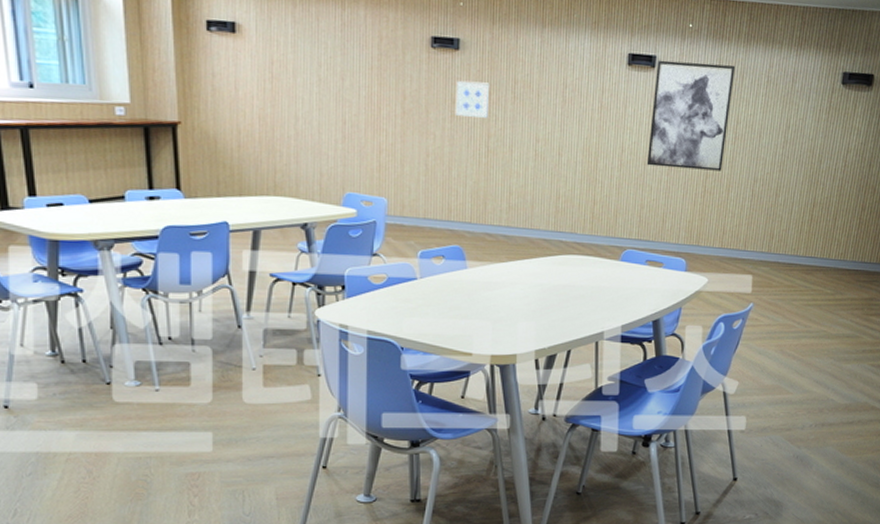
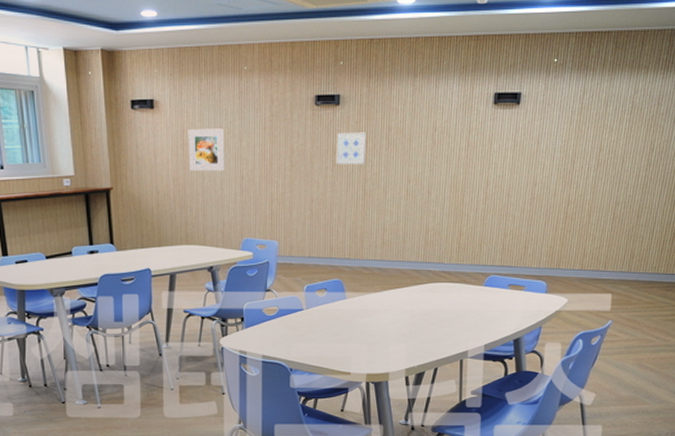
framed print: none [278,60,323,113] -> present [188,128,225,171]
wall art: present [646,60,736,171] -> none [510,94,600,197]

